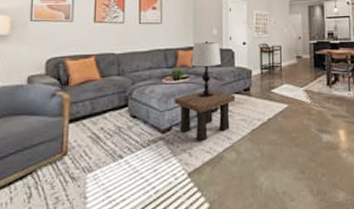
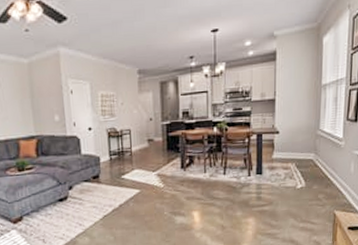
side table: present [174,89,236,142] -> none [21,178,85,230]
lamp: present [191,41,222,97] -> none [34,129,67,187]

